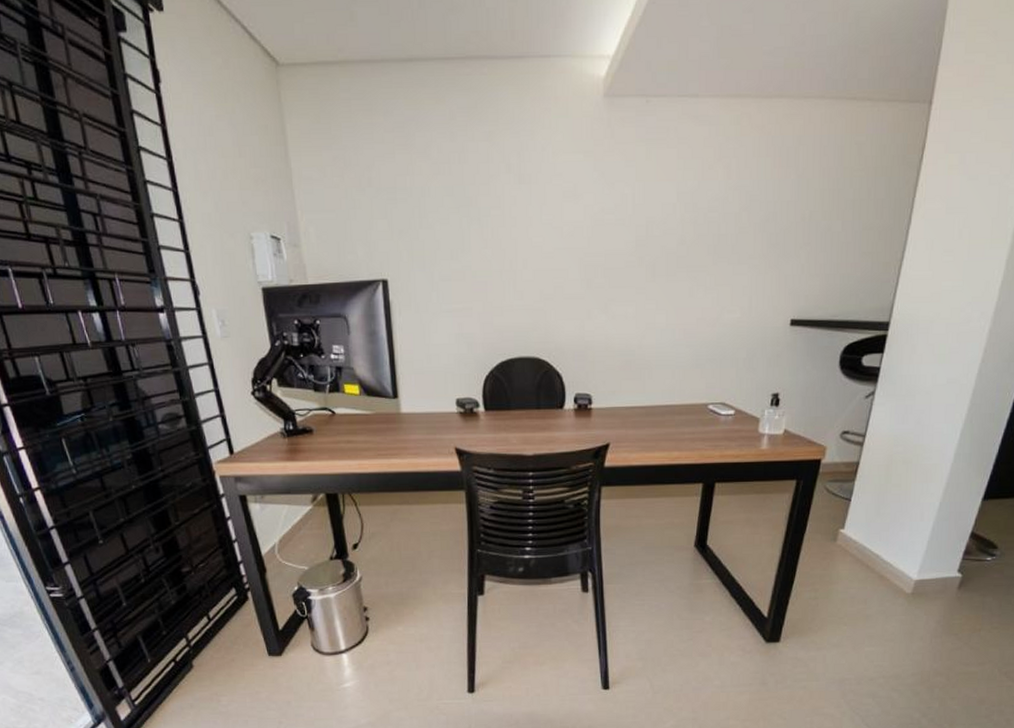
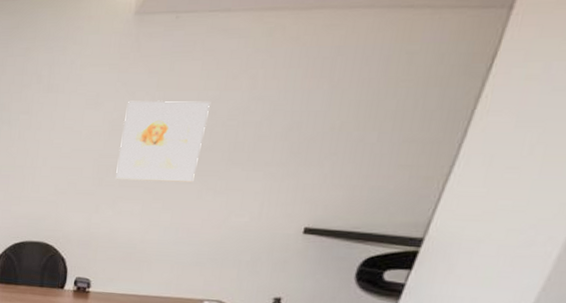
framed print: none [605,192,690,281] -> present [115,100,210,183]

